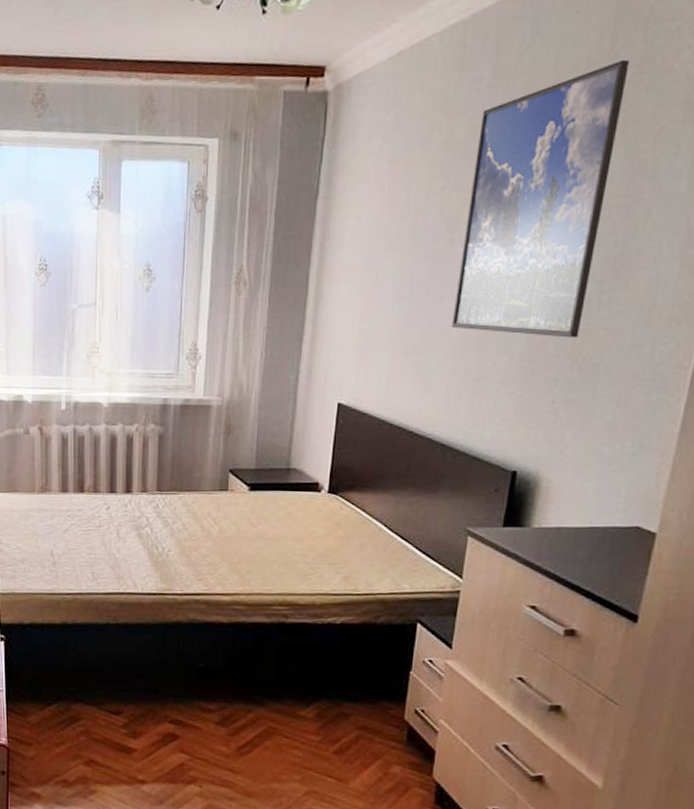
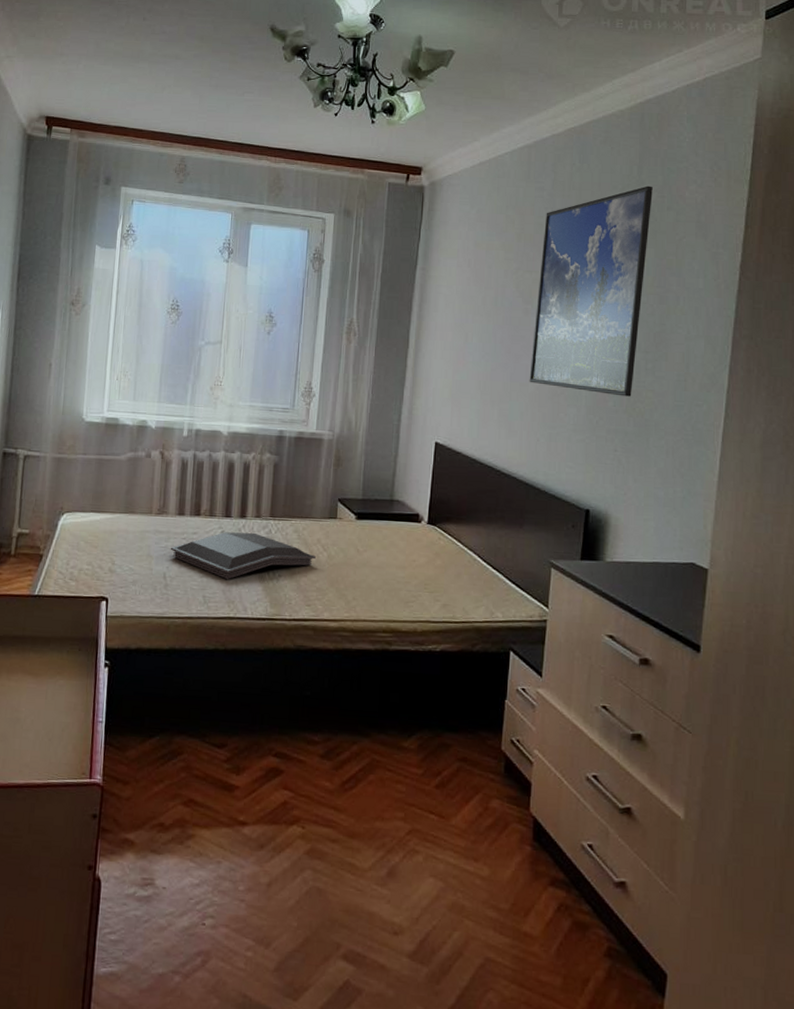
serving tray: none [56,508,206,555] -> present [170,532,316,579]

